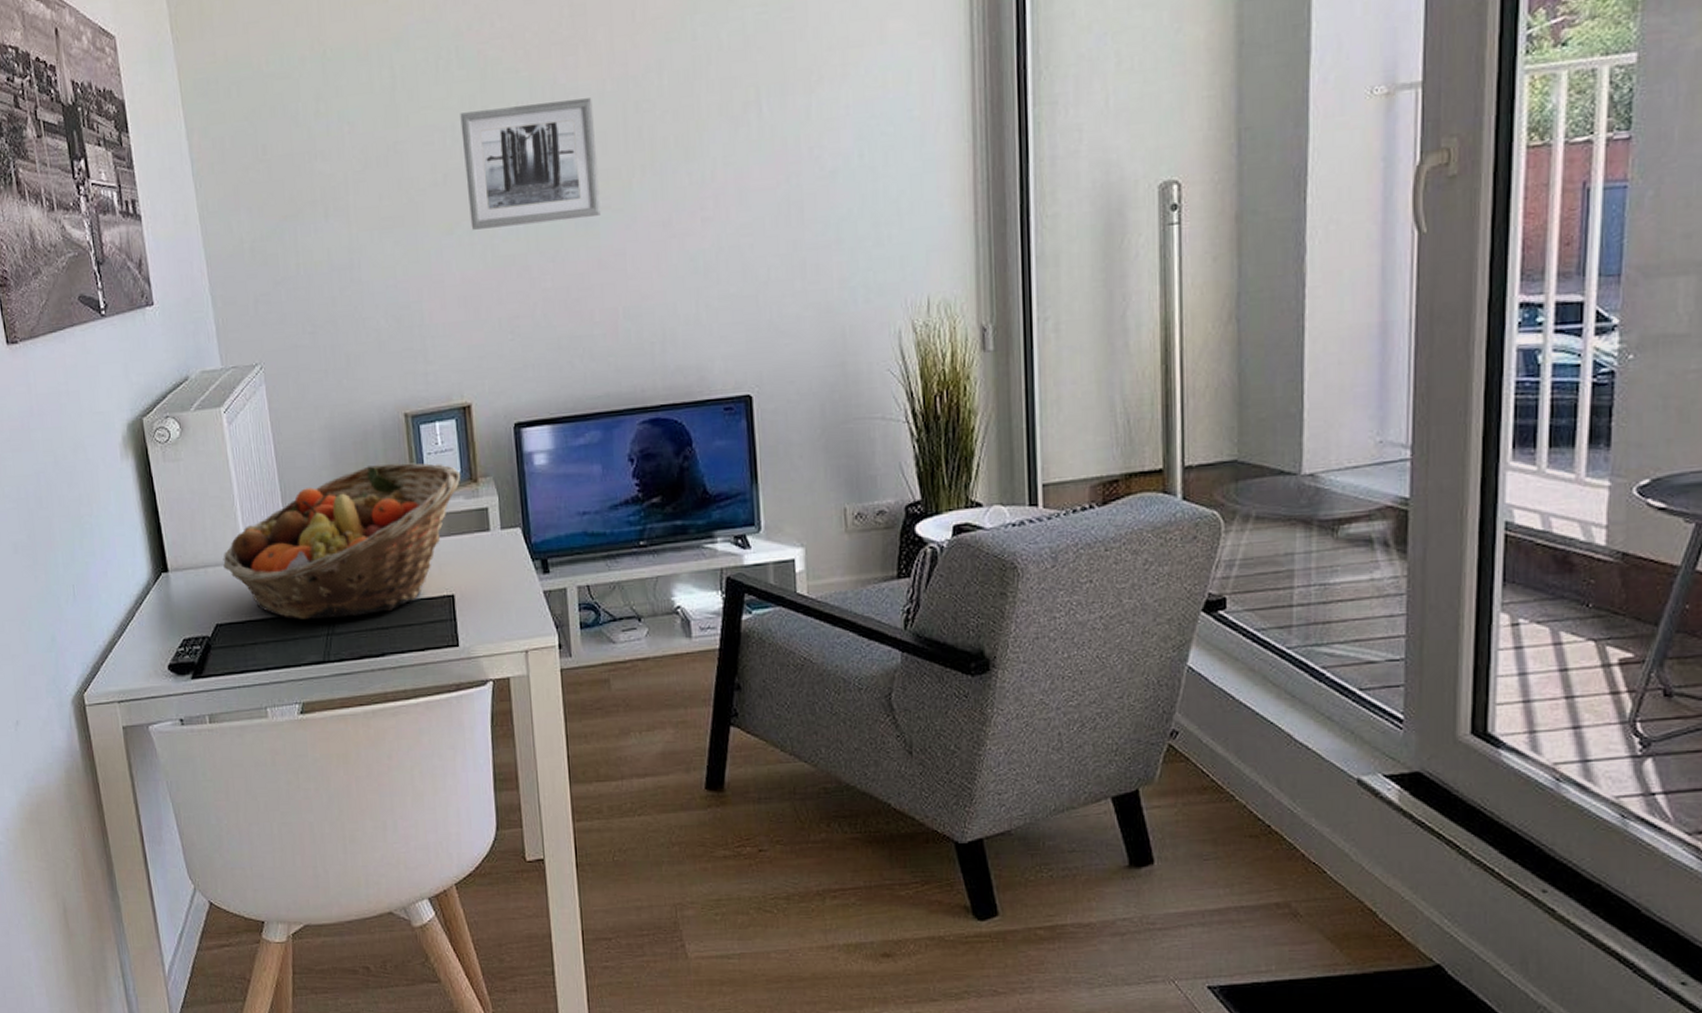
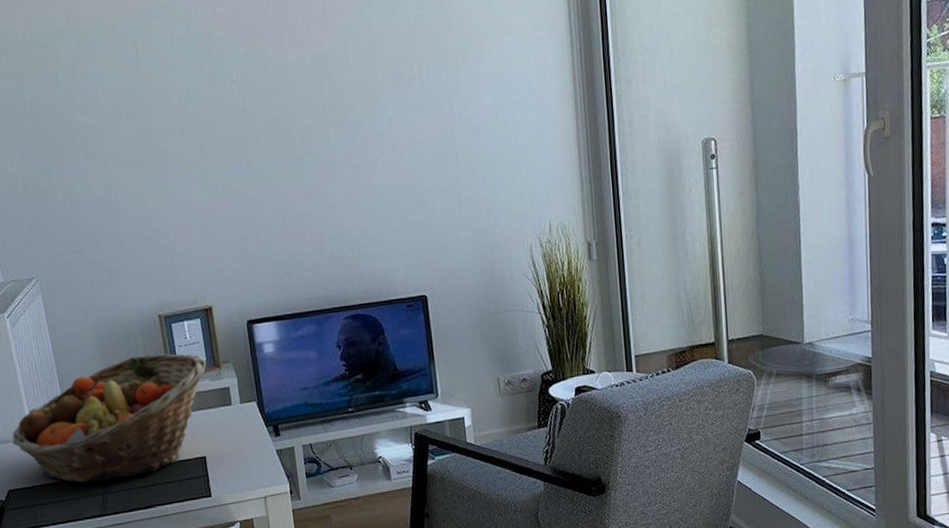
wall art: present [460,98,602,231] -> none [192,69,307,171]

